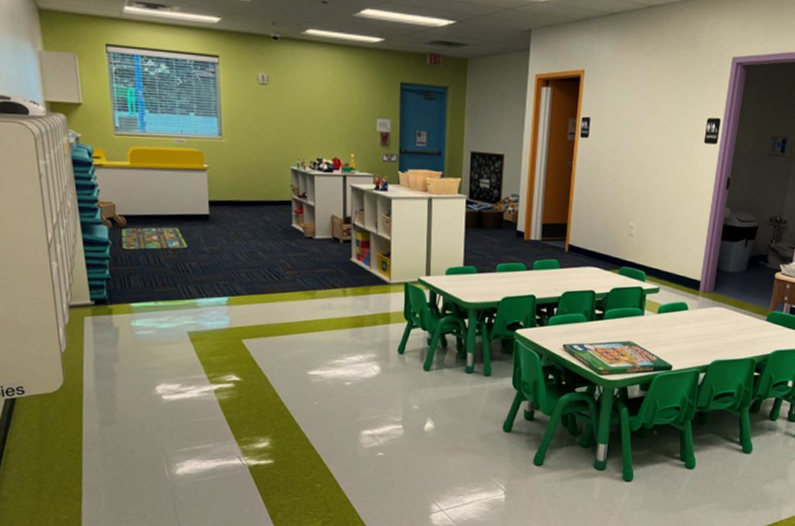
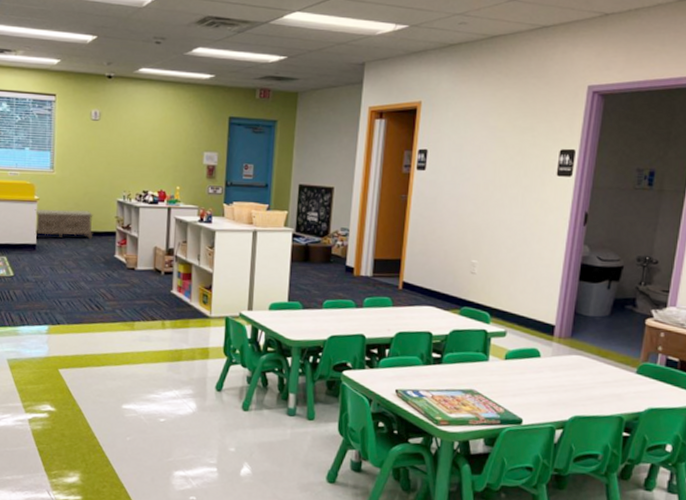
bench: none [205,178,269,209] -> present [34,209,93,239]

